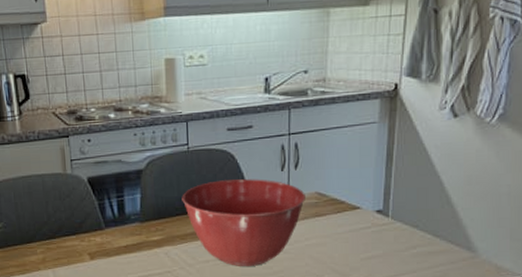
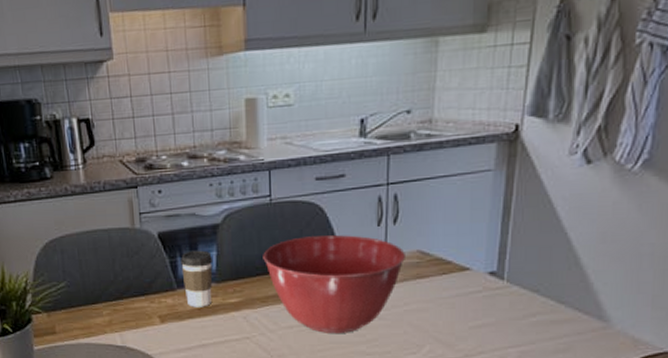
coffee cup: none [108,193,138,245] -> present [181,250,214,307]

